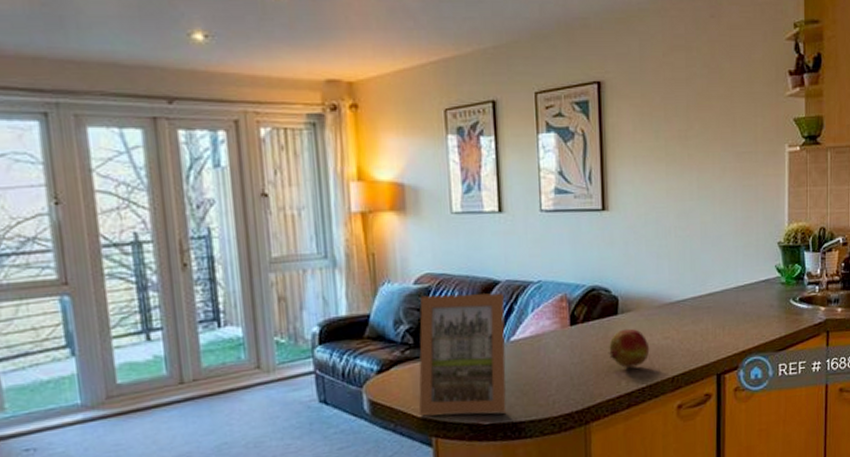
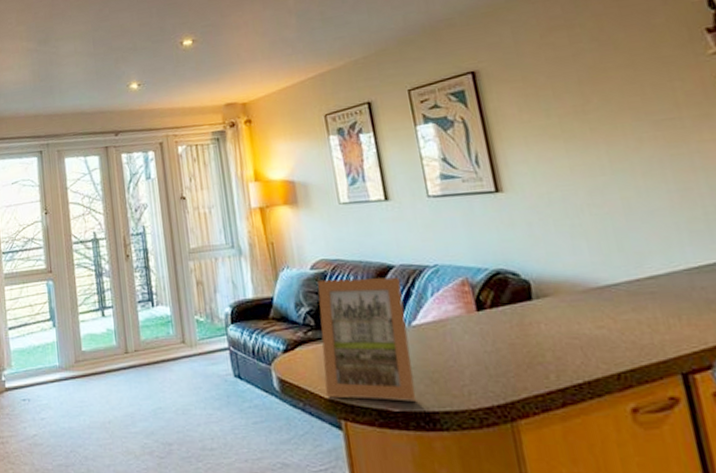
fruit: present [608,328,650,368] -> none [526,315,581,360]

